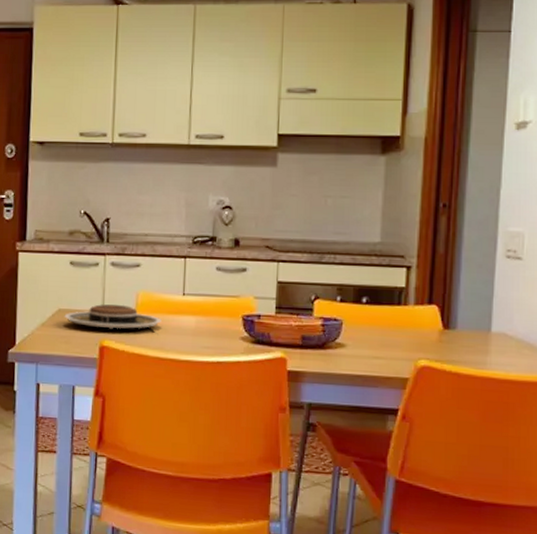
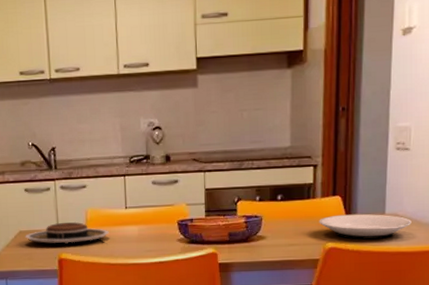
plate: none [410,327,523,362] -> present [319,213,412,240]

